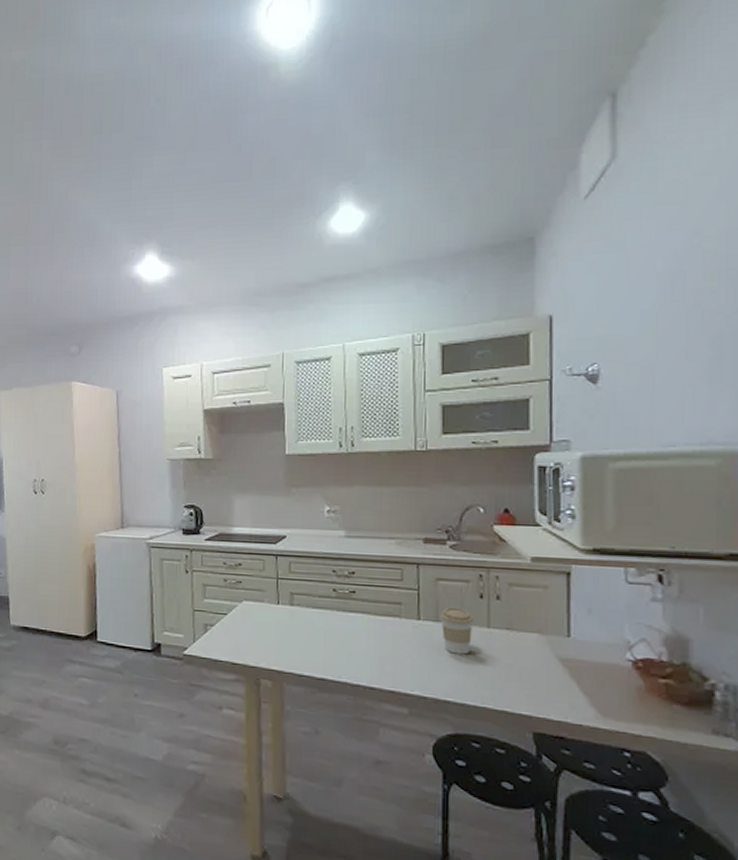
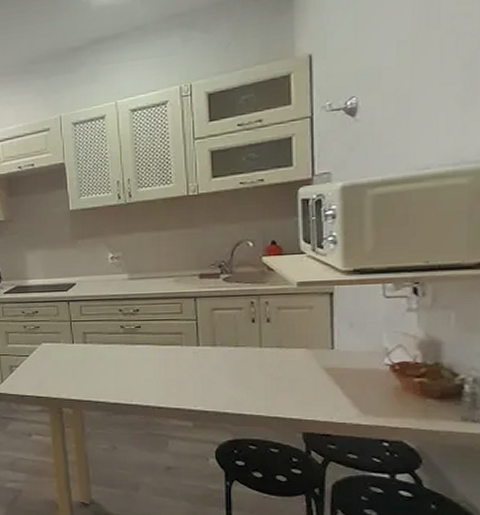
coffee cup: present [440,607,474,655] -> none [217,332,247,372]

